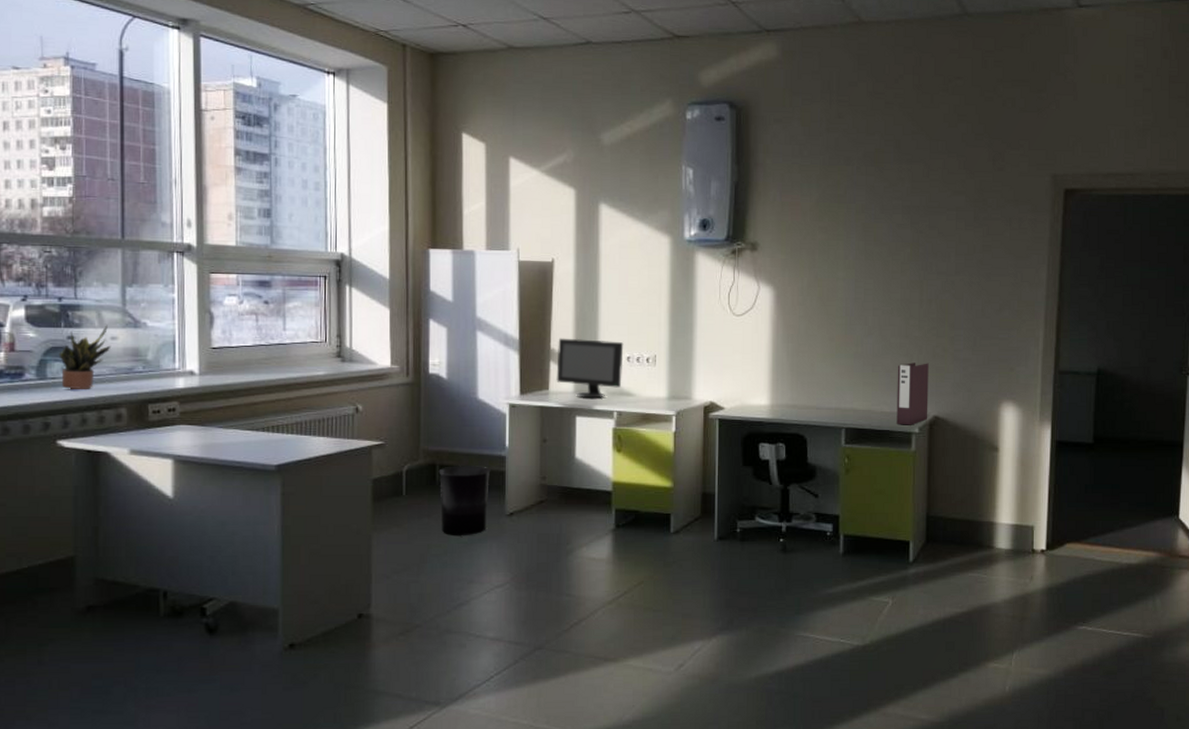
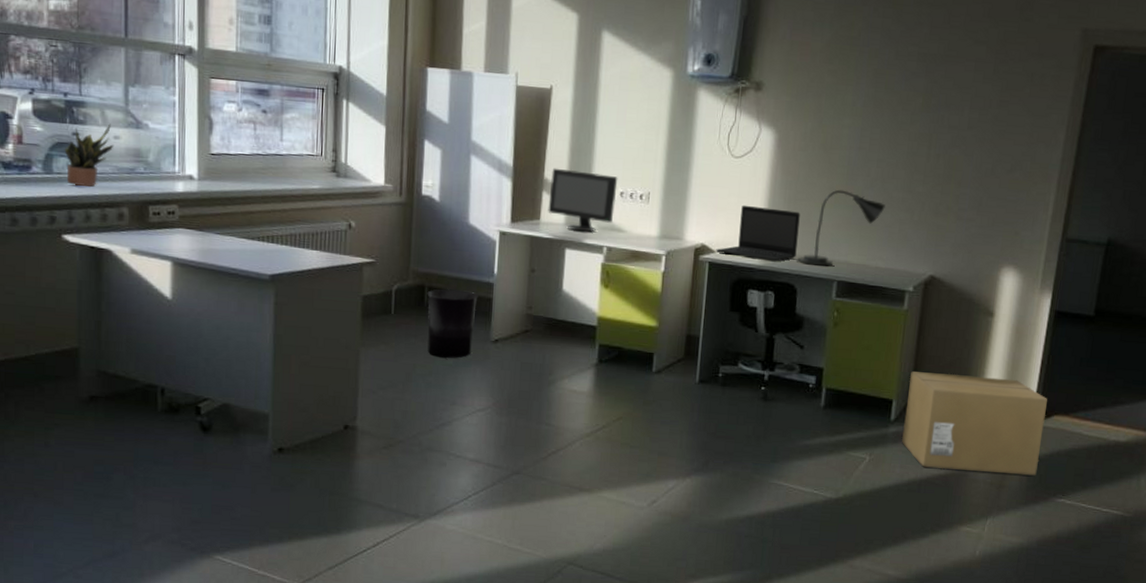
laptop: none [725,361,804,414] -> present [716,205,800,262]
desk lamp: none [803,339,885,416] -> present [796,189,885,267]
binder: present [896,363,929,425] -> none [890,219,930,283]
box: none [922,511,1058,606] -> present [902,371,1047,476]

